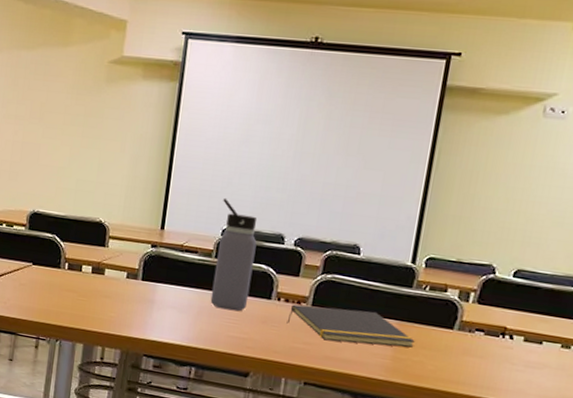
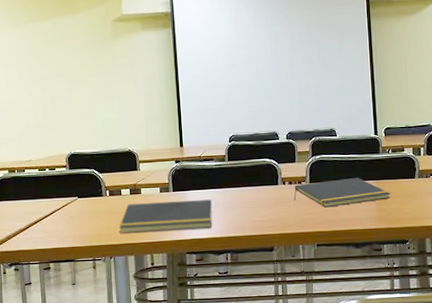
notepad: none [71,284,186,333] -> present [119,199,213,234]
water bottle: present [210,197,258,311] -> none [225,112,261,201]

